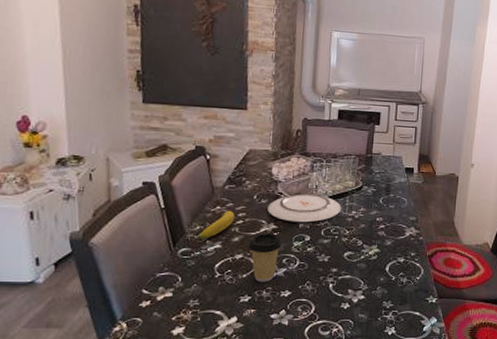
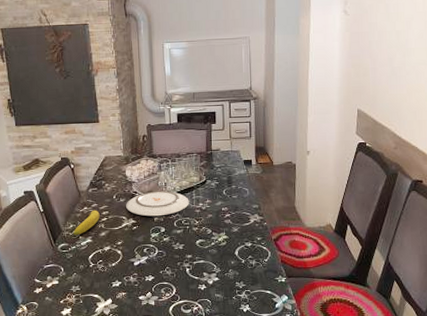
coffee cup: present [248,233,282,282] -> none [114,227,142,269]

